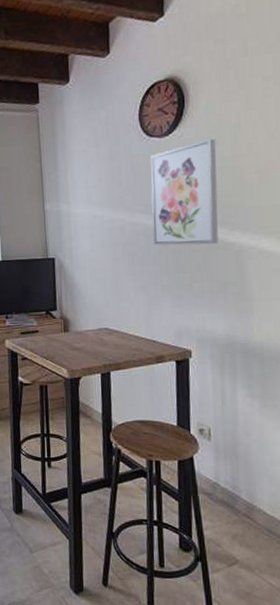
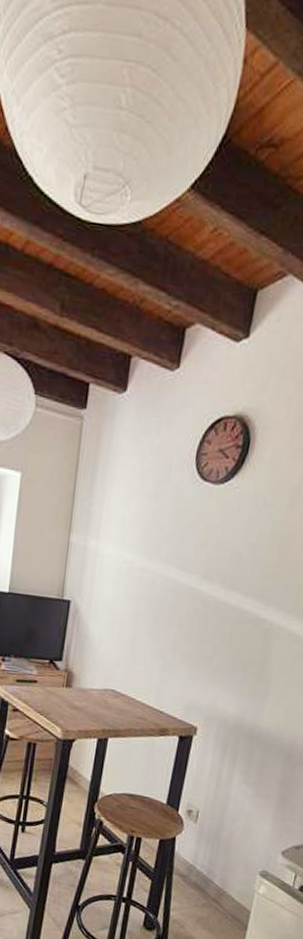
wall art: present [150,138,218,246] -> none [181,497,272,618]

